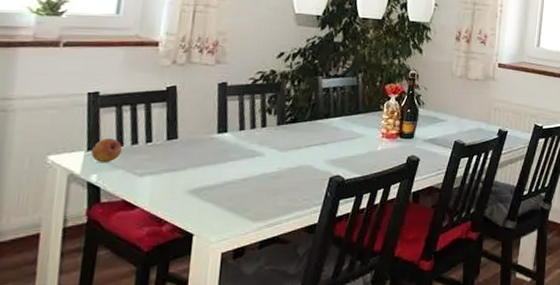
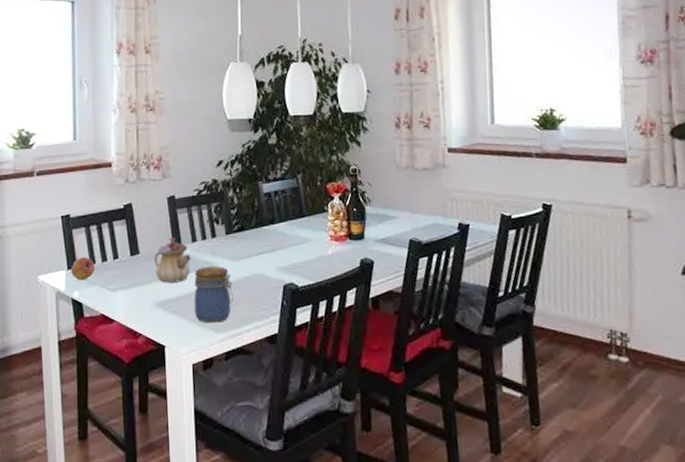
teapot: none [193,124,237,170] -> present [154,237,192,283]
jar: none [232,155,278,212] -> present [194,266,233,323]

